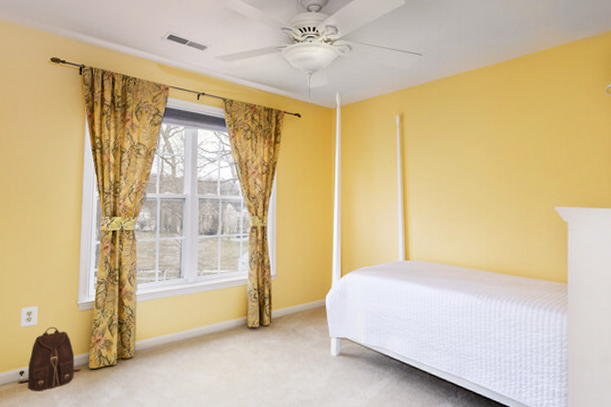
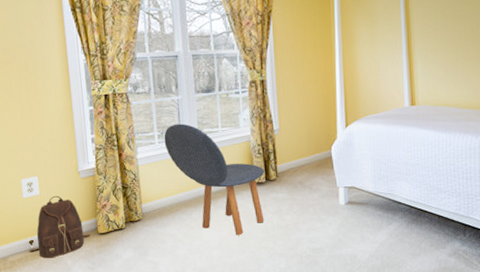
chair: none [164,263,259,381] -> present [164,123,265,235]

